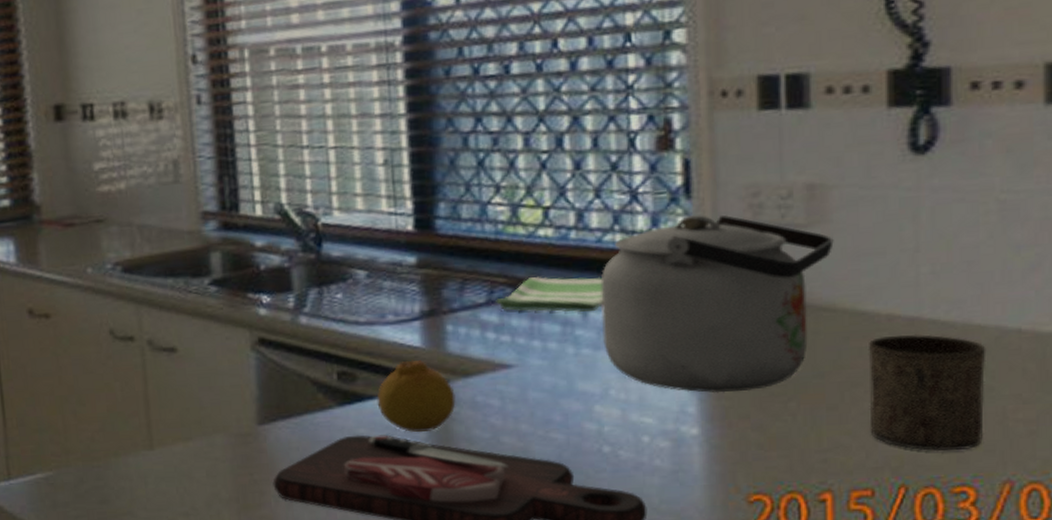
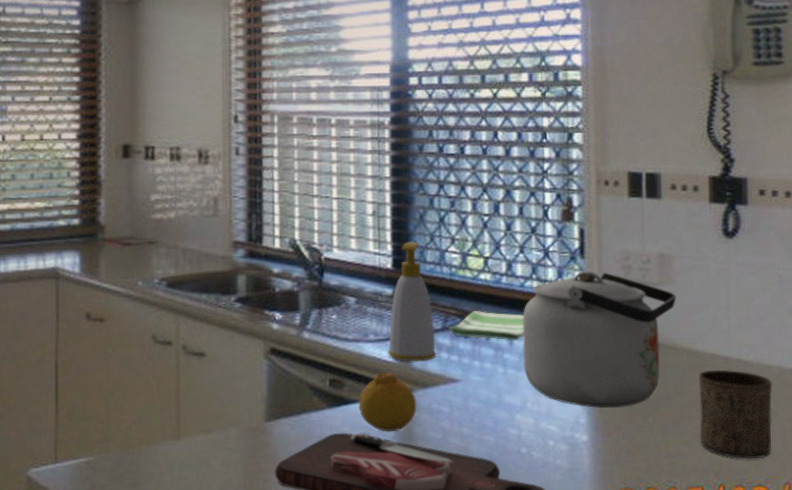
soap bottle: none [413,194,480,346] -> present [388,242,437,362]

